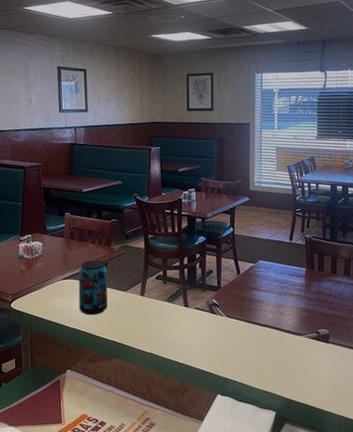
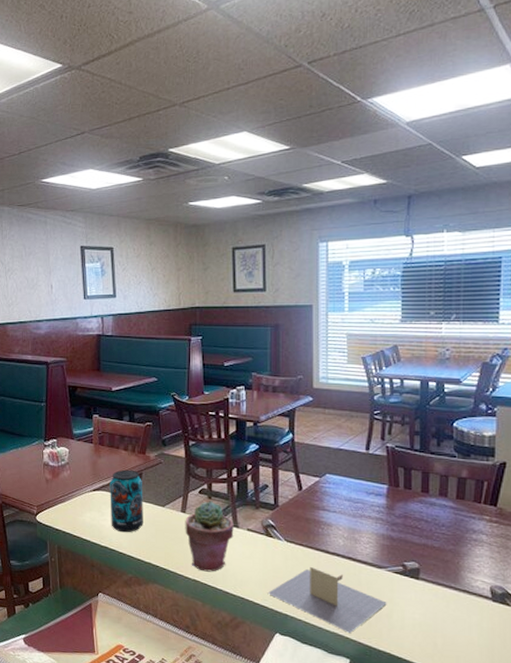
potted succulent: none [143,285,184,346] -> present [185,501,234,572]
napkin holder: none [211,336,305,390] -> present [267,566,387,633]

